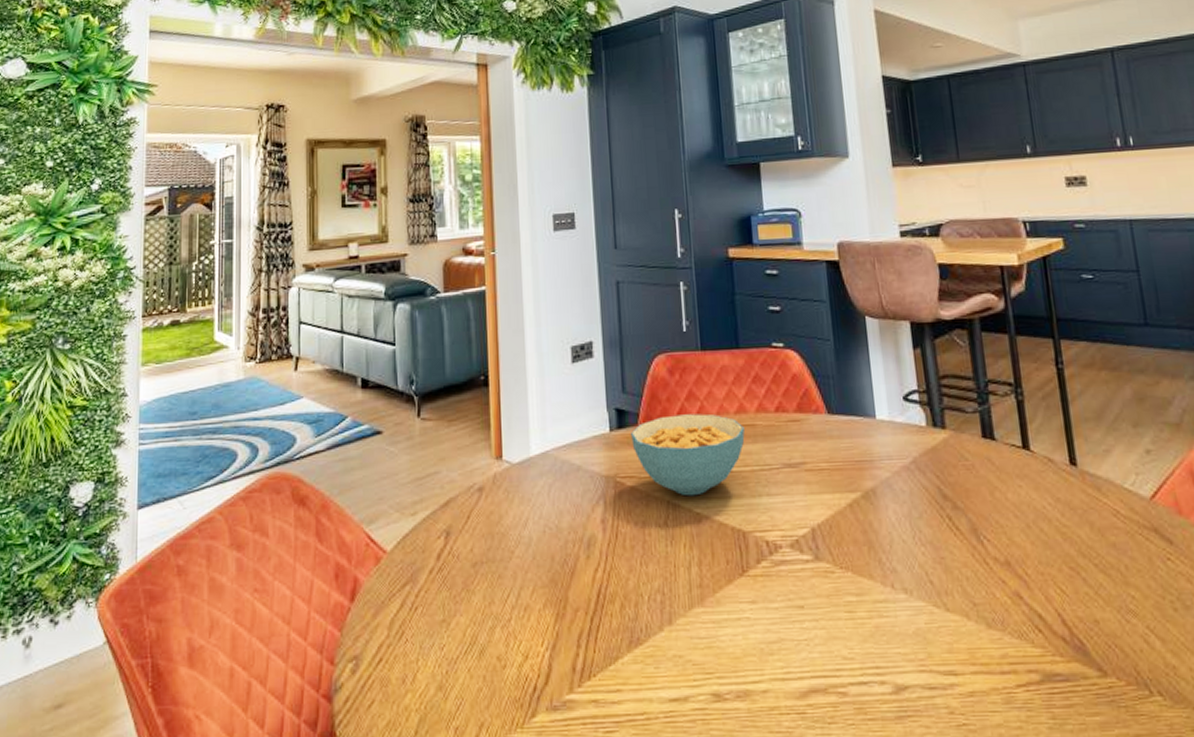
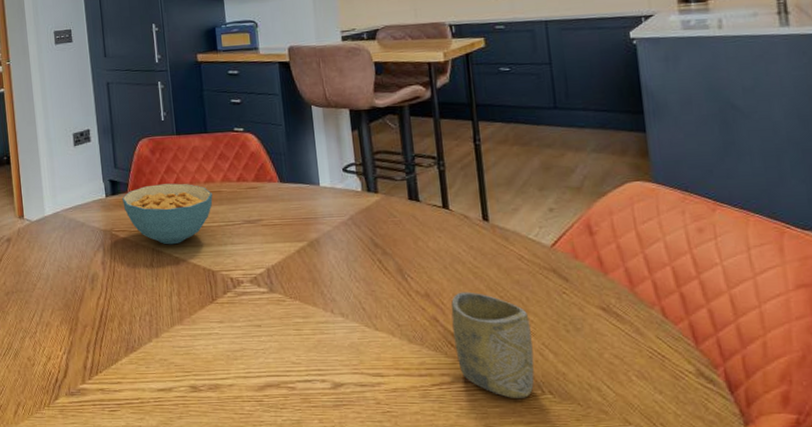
cup: none [1036,558,1140,702] -> present [451,292,535,398]

